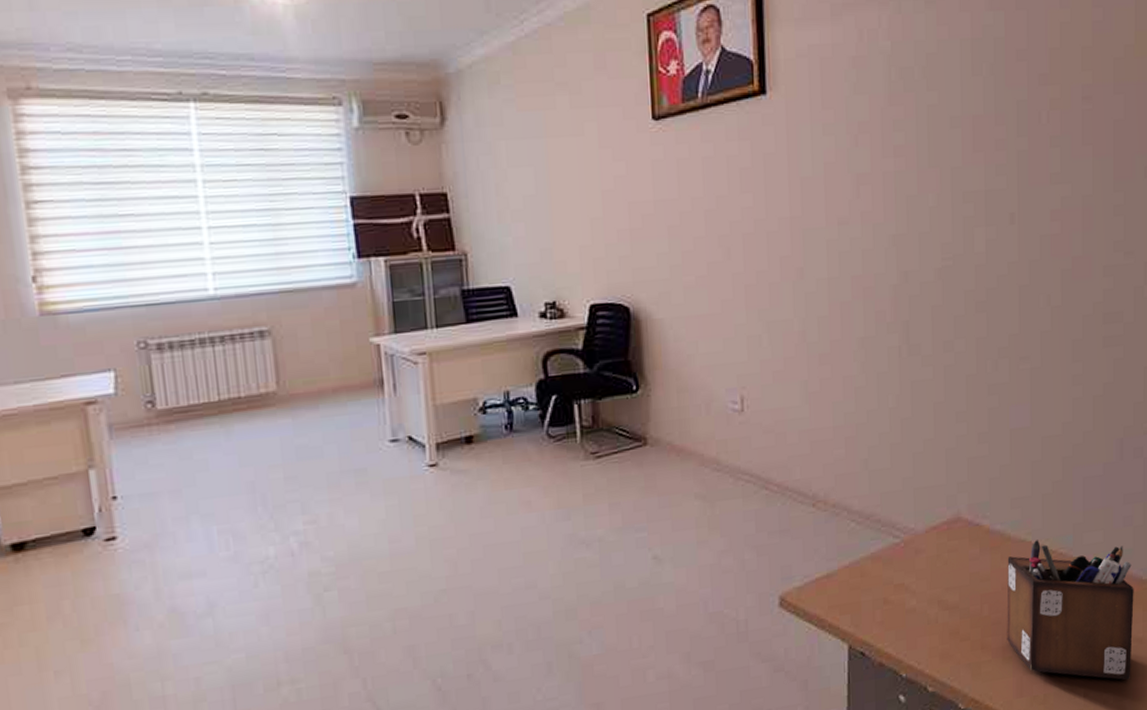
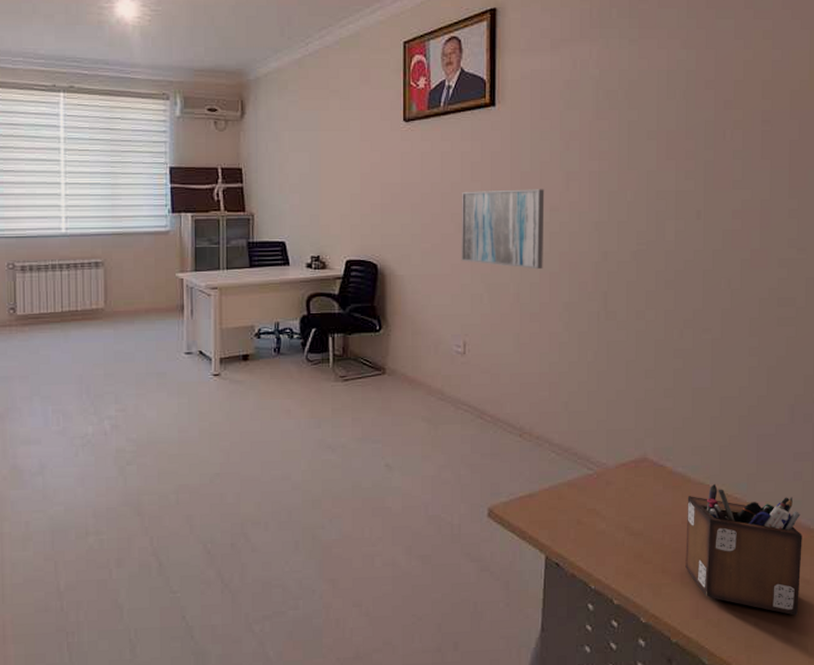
wall art: none [730,197,833,300] -> present [461,189,545,270]

